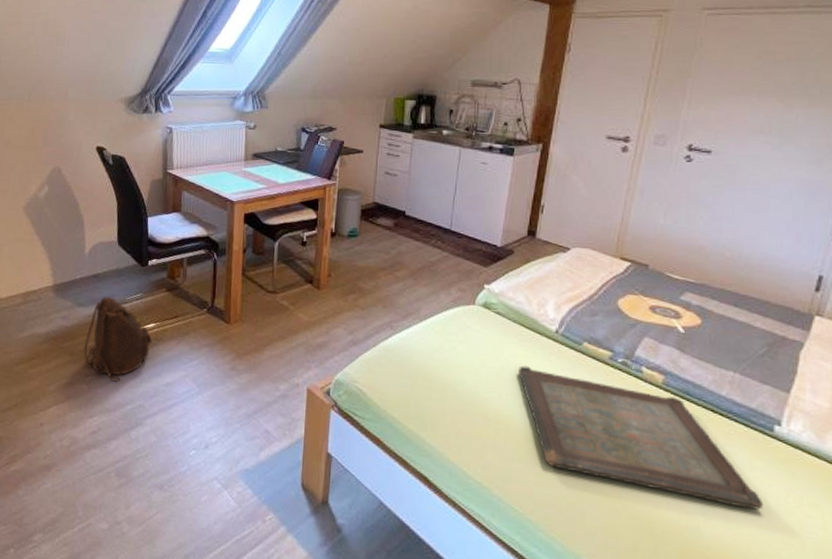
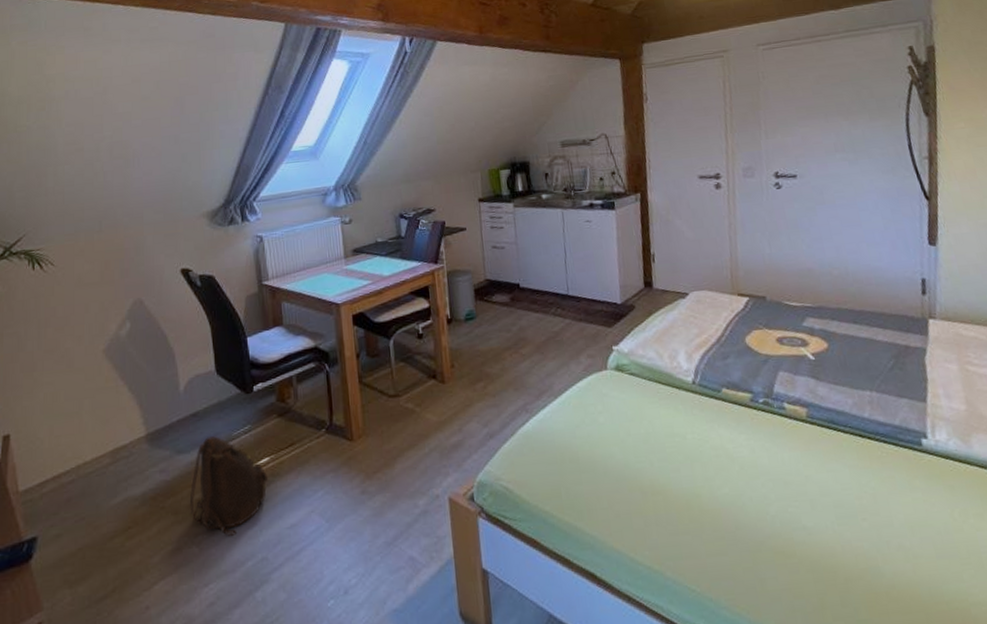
serving tray: present [517,365,764,510] -> none [663,425,934,535]

